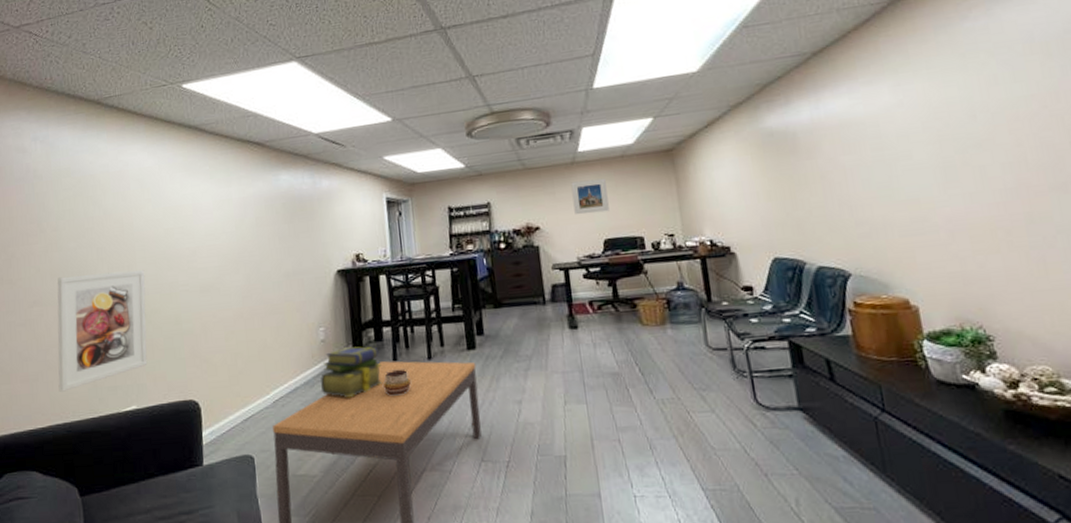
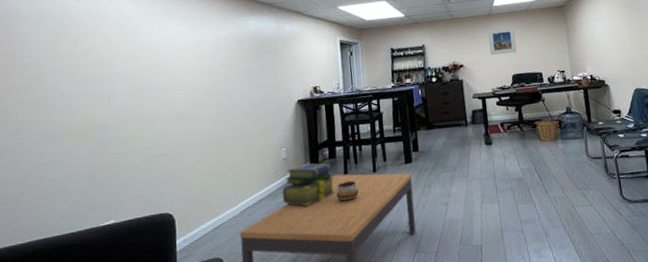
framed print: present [57,270,148,392] -> none [38,101,126,211]

